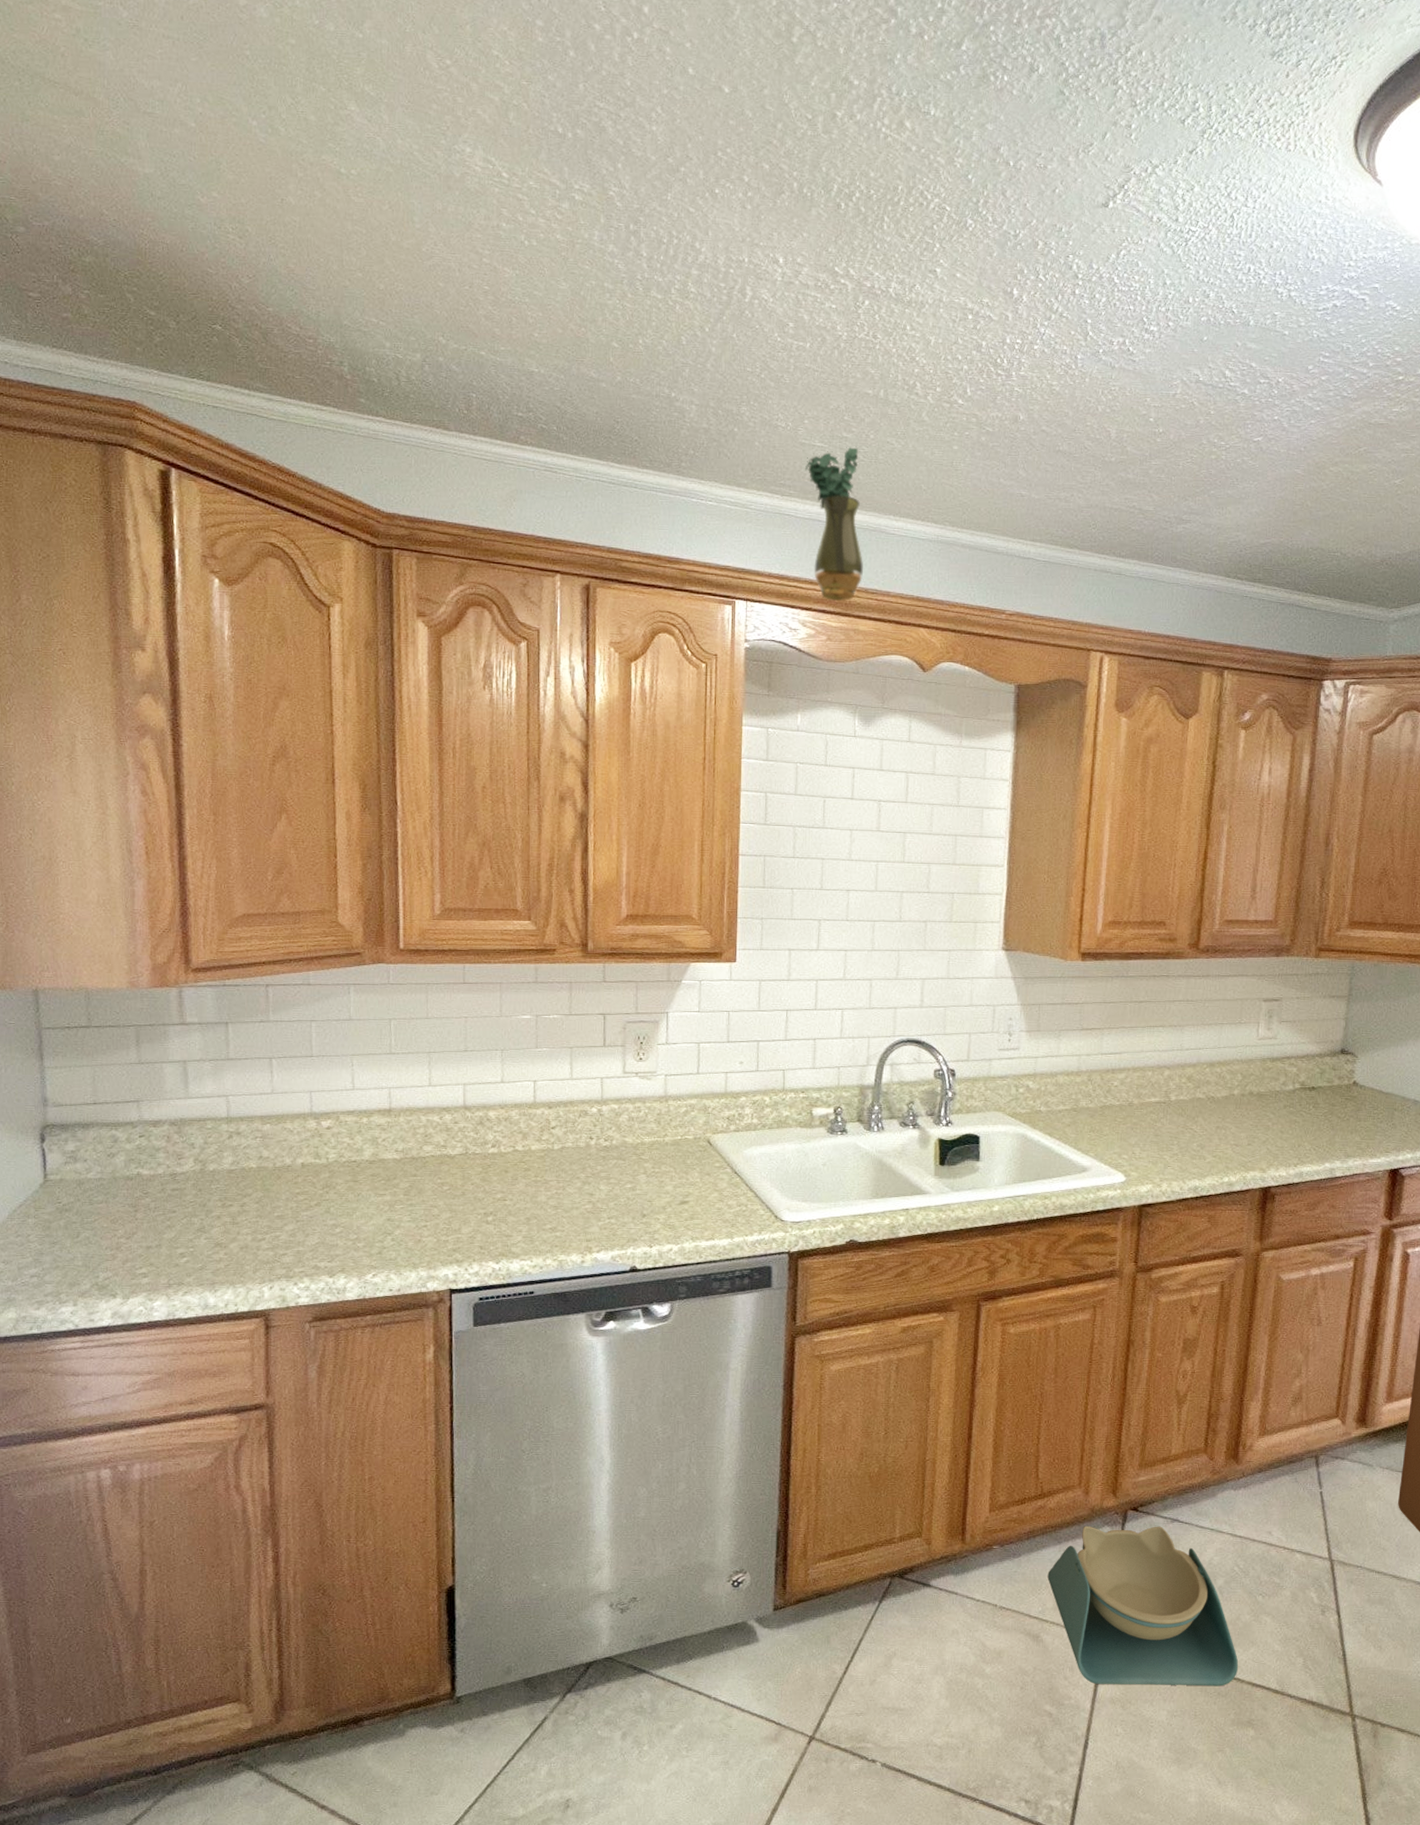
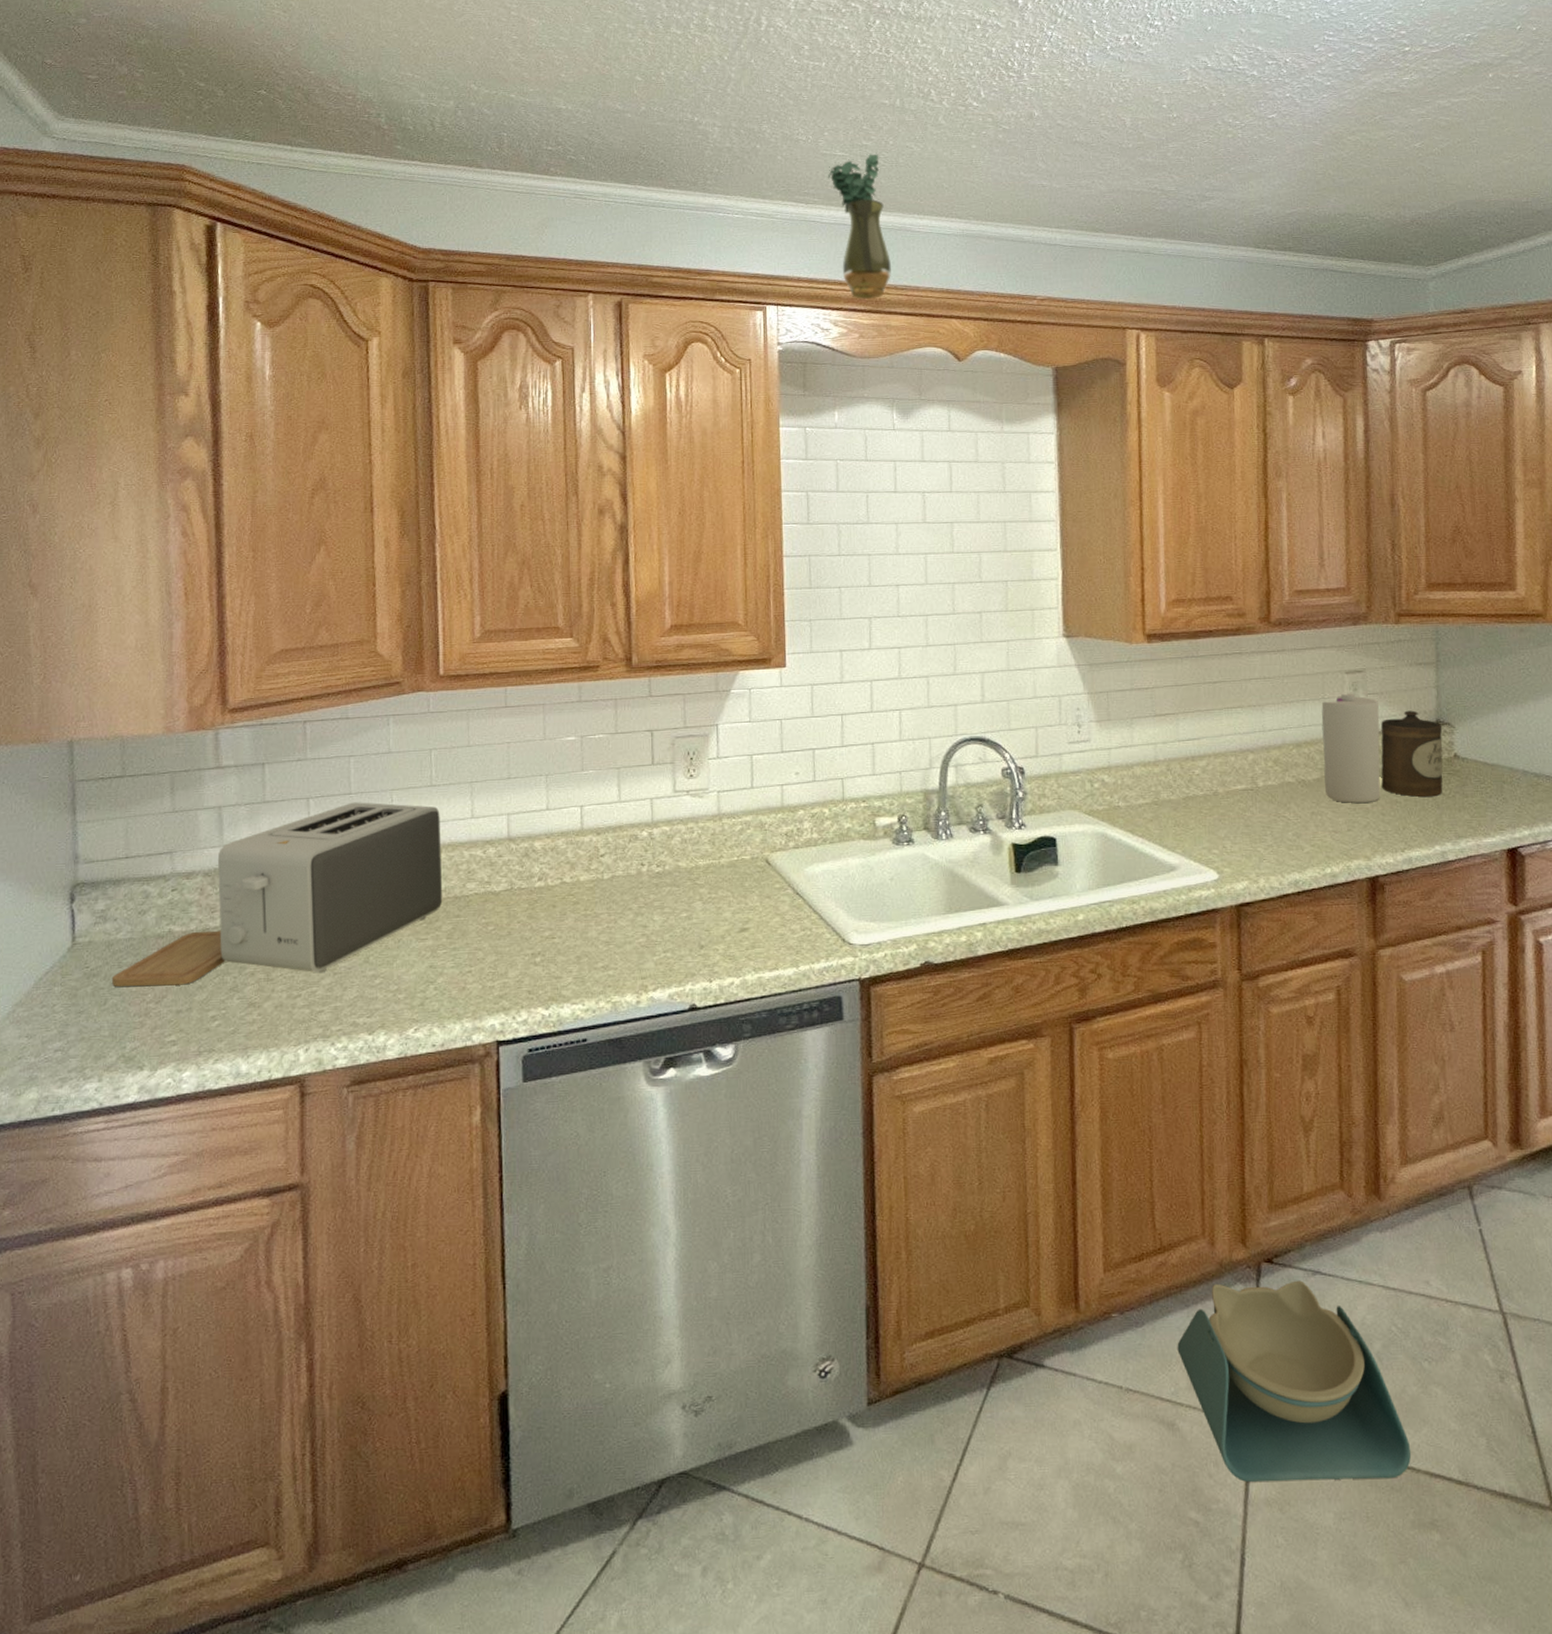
chopping board: none [84,1175,192,1224] -> present [112,930,225,987]
toaster: none [183,1064,401,1220] -> present [217,802,443,973]
paper towel holder: none [1232,1019,1290,1120] -> present [1321,693,1381,803]
canister: none [1284,1039,1346,1118] -> present [1381,710,1443,797]

